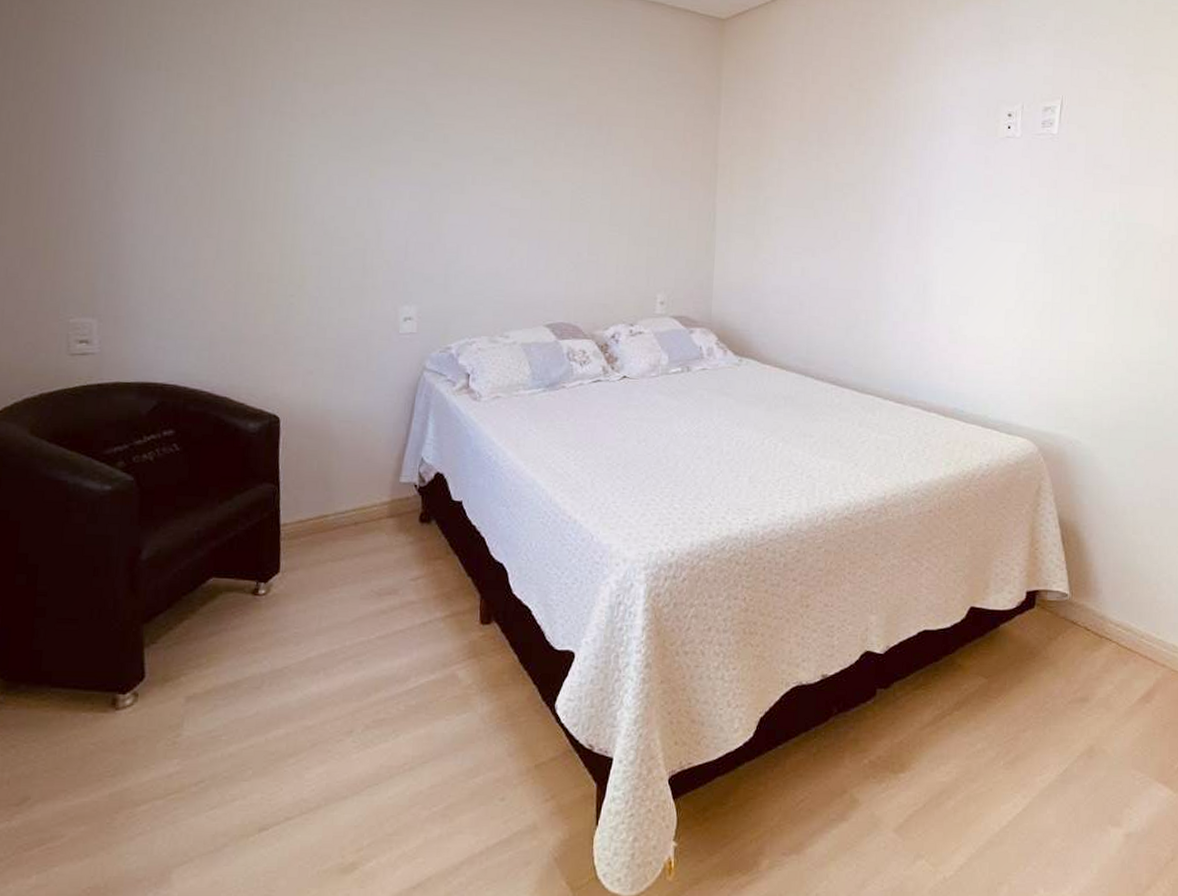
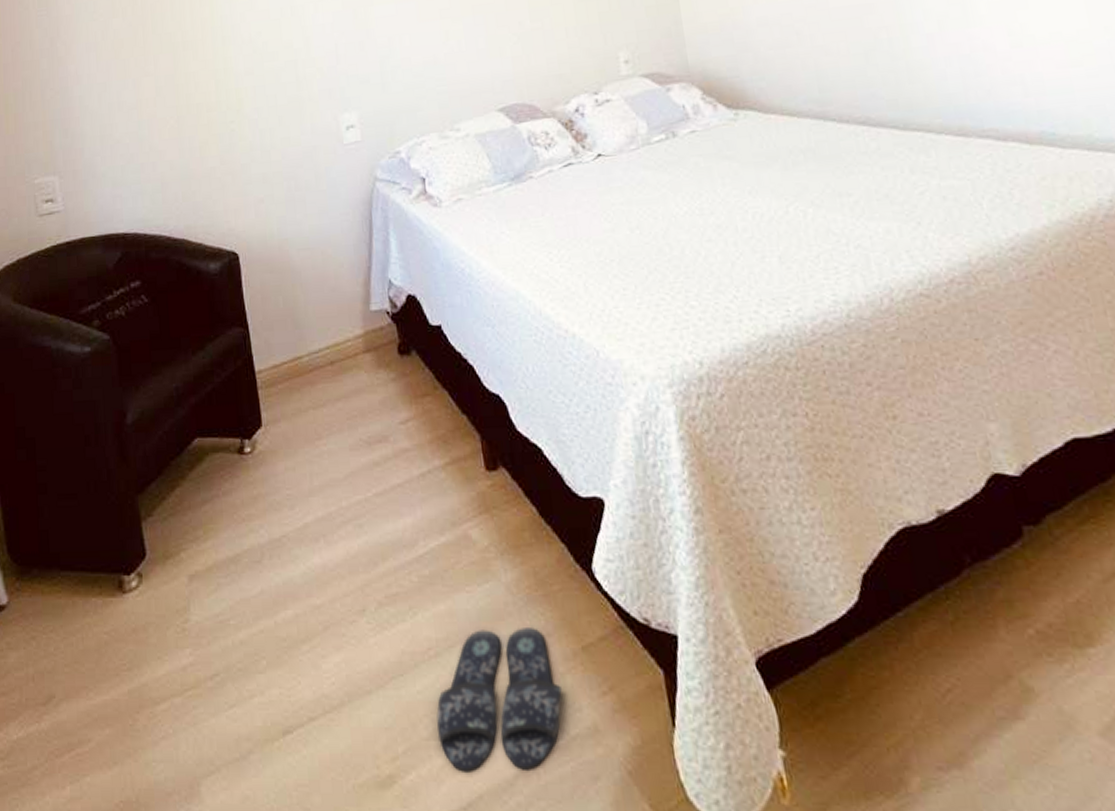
slippers: none [400,749,512,860] -> present [436,628,562,772]

